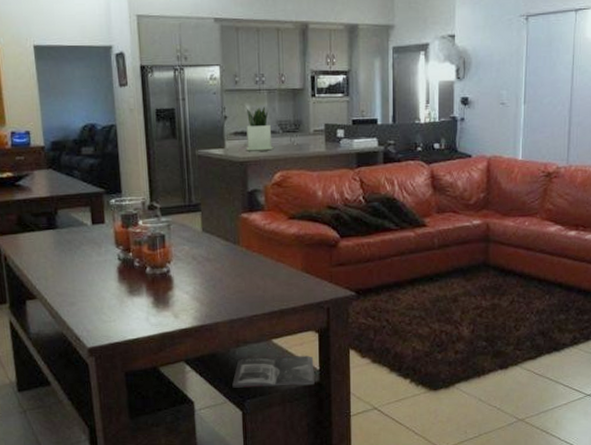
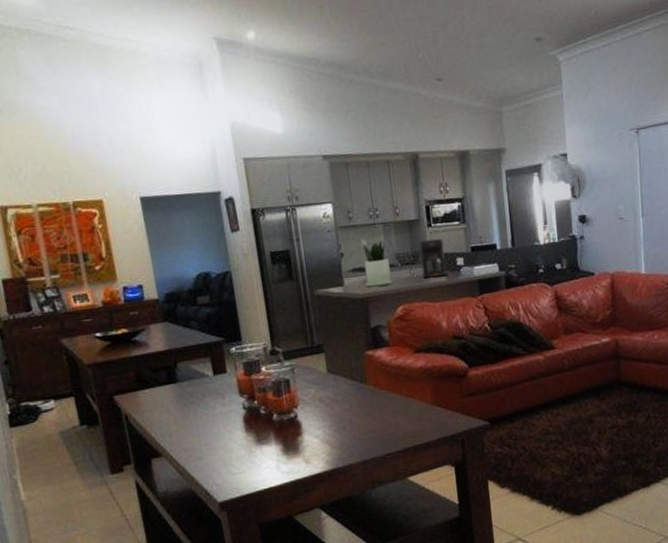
magazine: present [232,356,315,388] -> none [370,490,455,531]
coffee maker: none [302,108,328,147] -> present [419,238,448,279]

